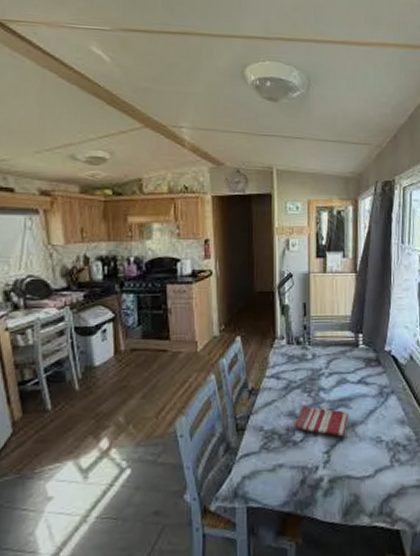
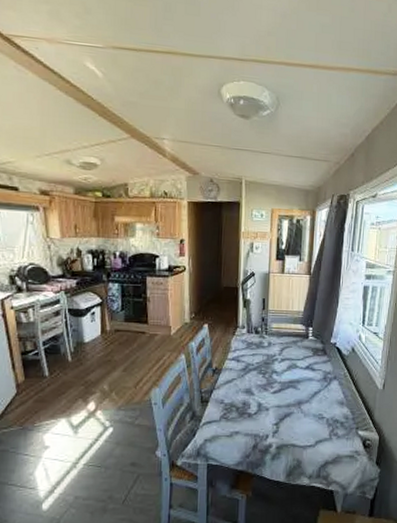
dish towel: present [294,405,349,437] -> none [249,385,296,412]

